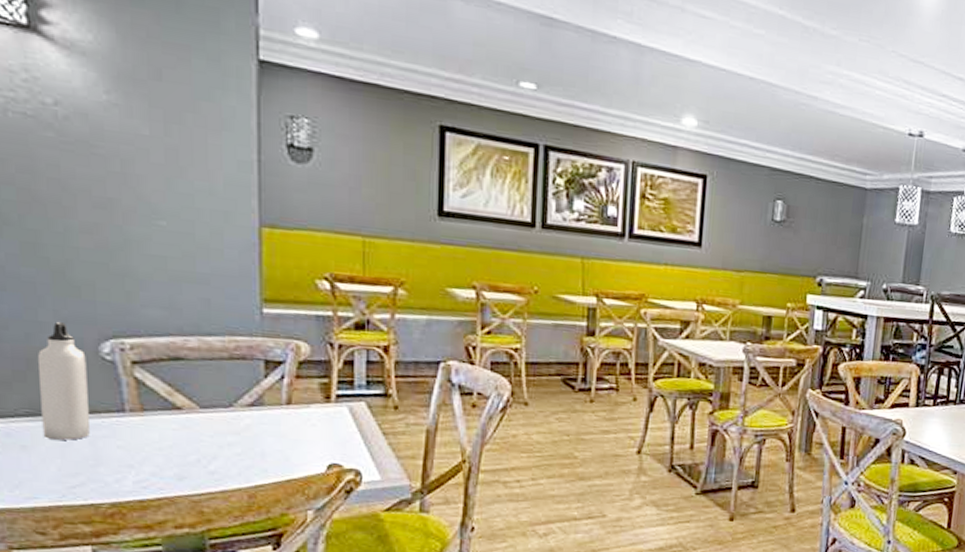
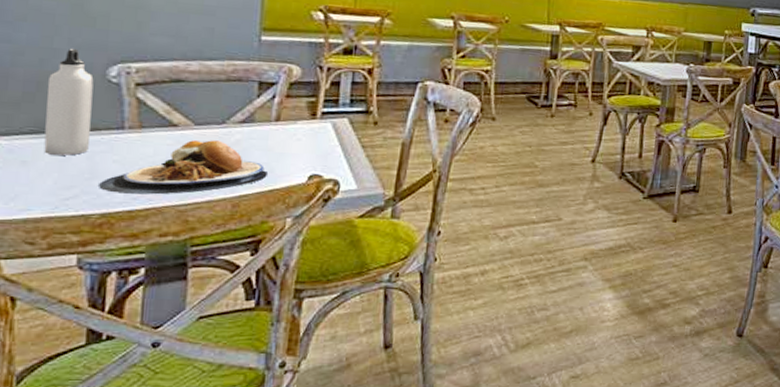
plate: none [105,425,284,484] -> present [99,140,269,195]

